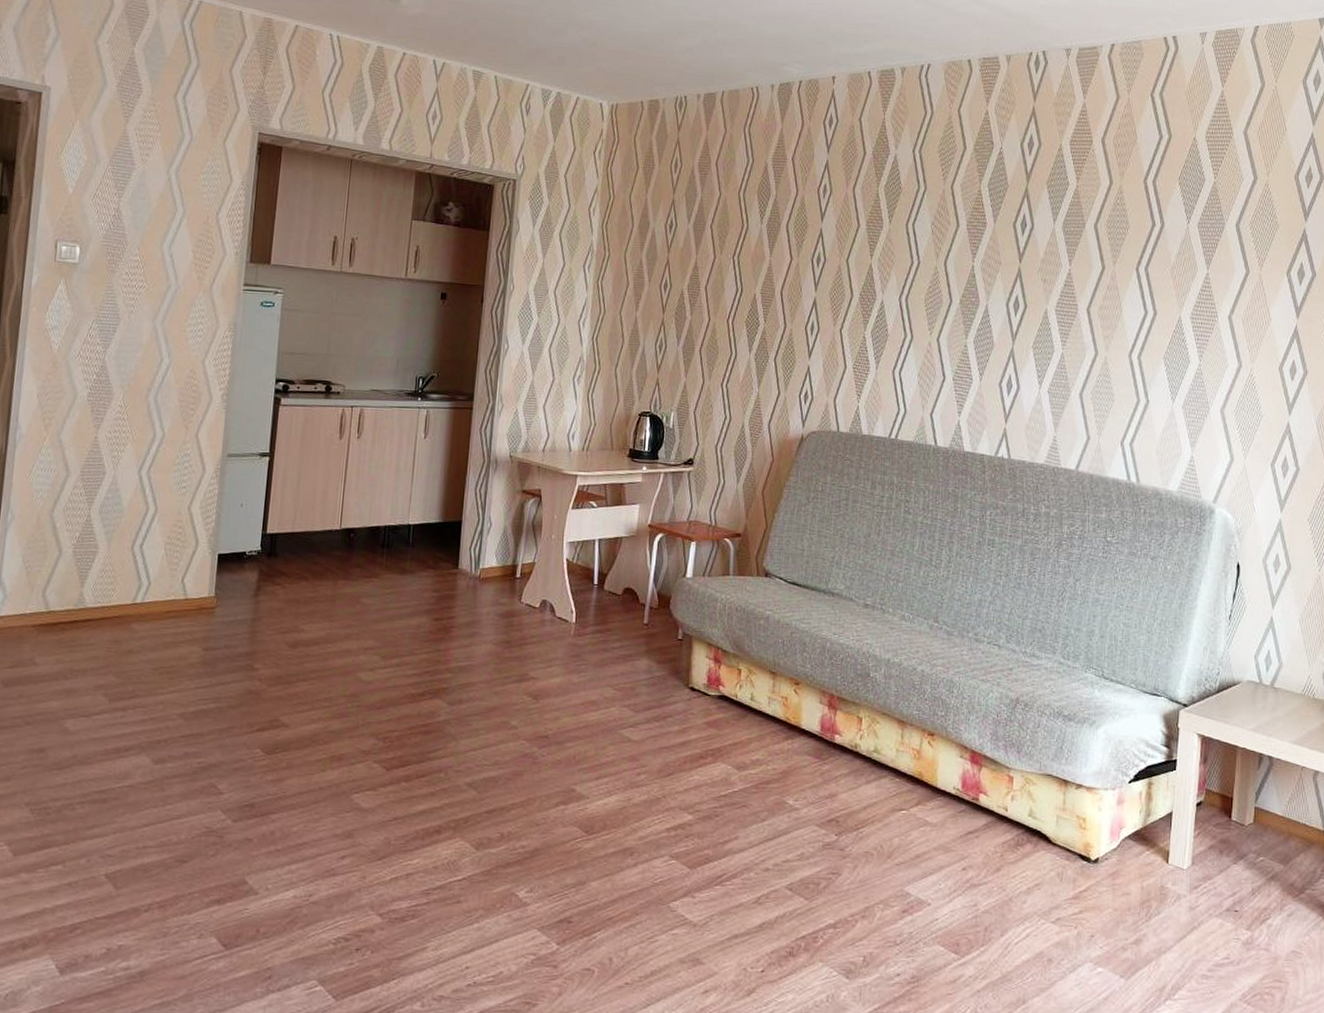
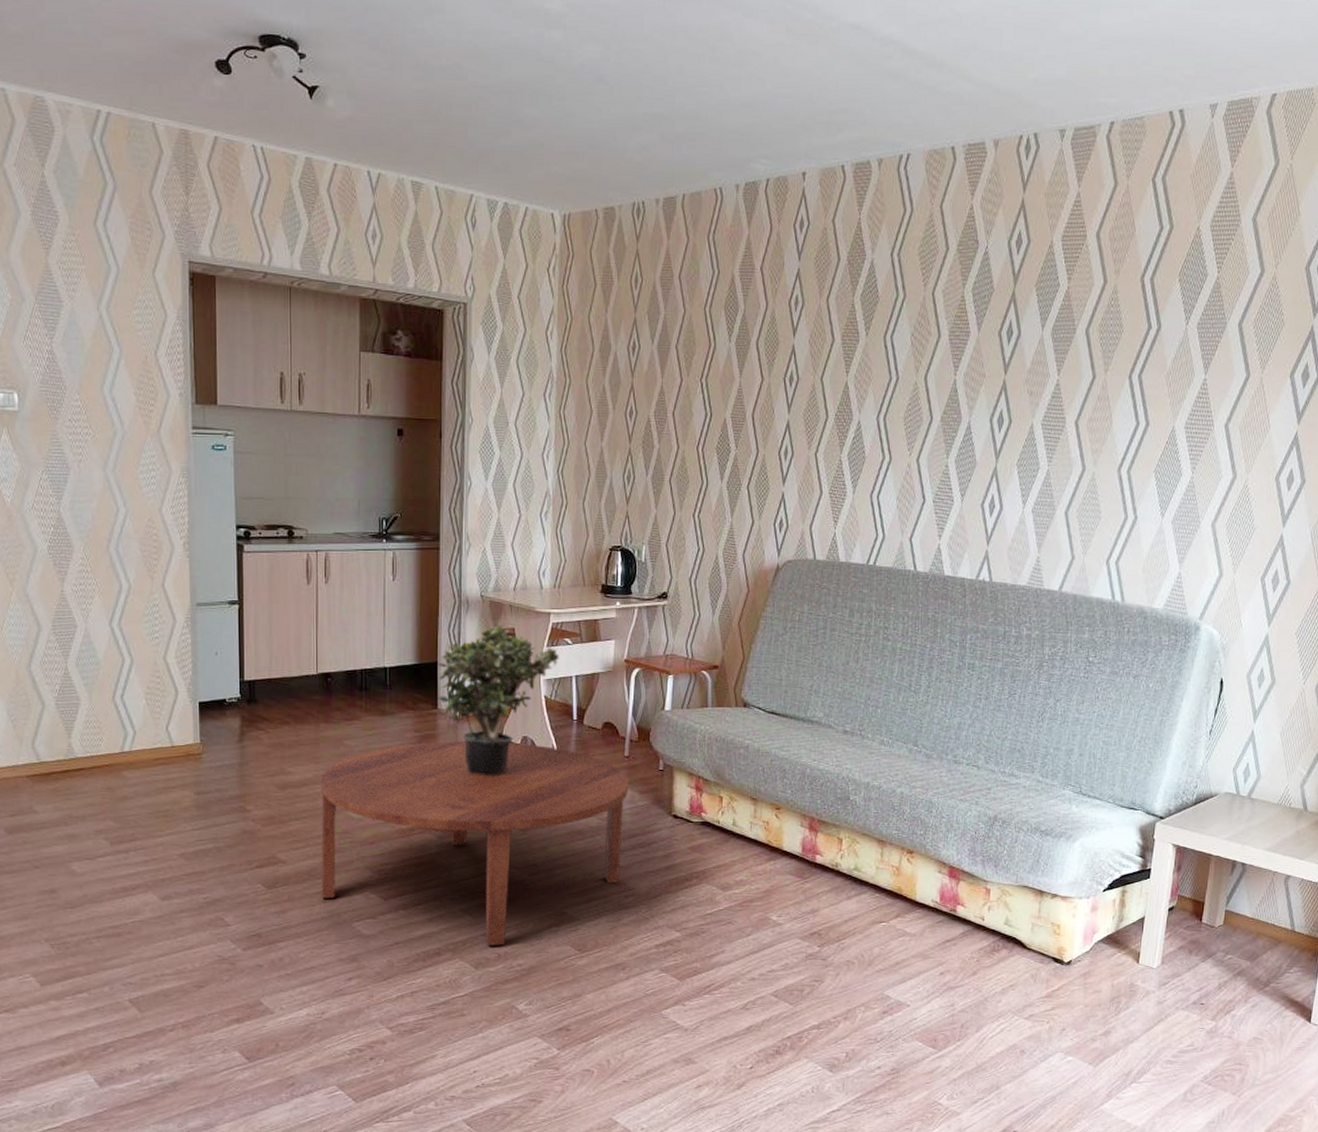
coffee table: none [321,602,646,825] -> present [321,741,628,946]
potted plant: none [459,486,584,640] -> present [438,626,559,775]

